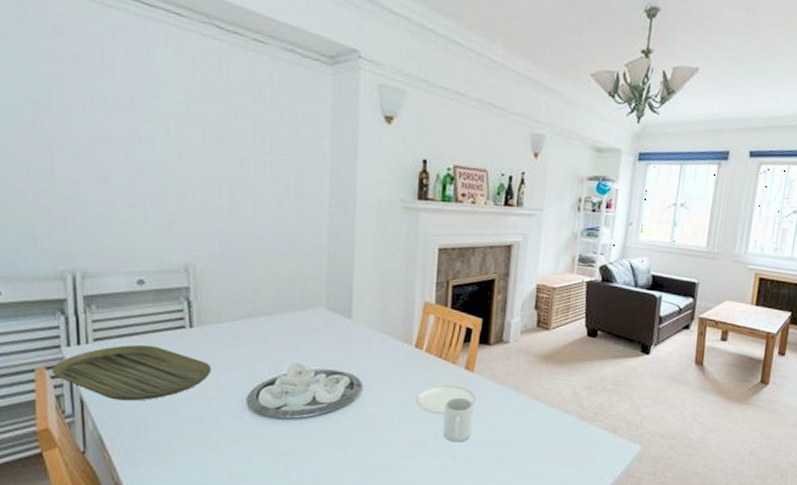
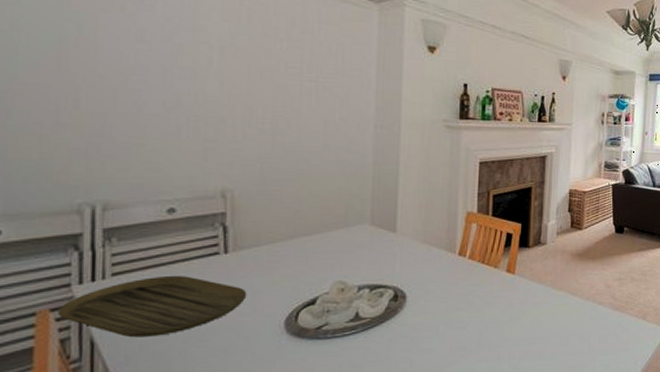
plate: present [415,384,477,415] -> none [460,288,518,318]
mug: present [443,397,474,442] -> none [487,299,515,344]

